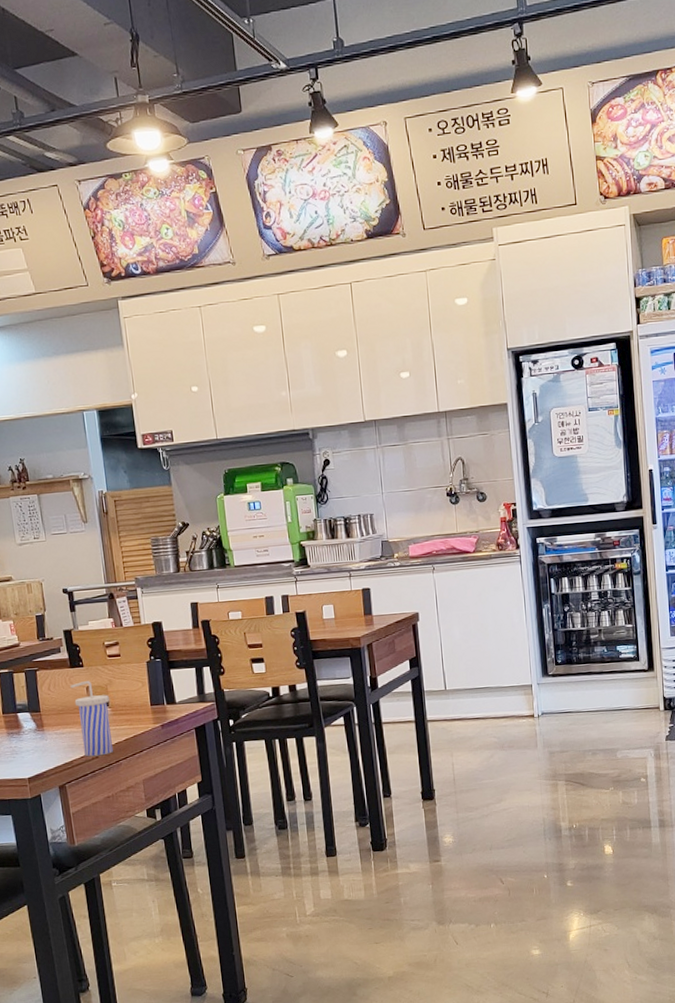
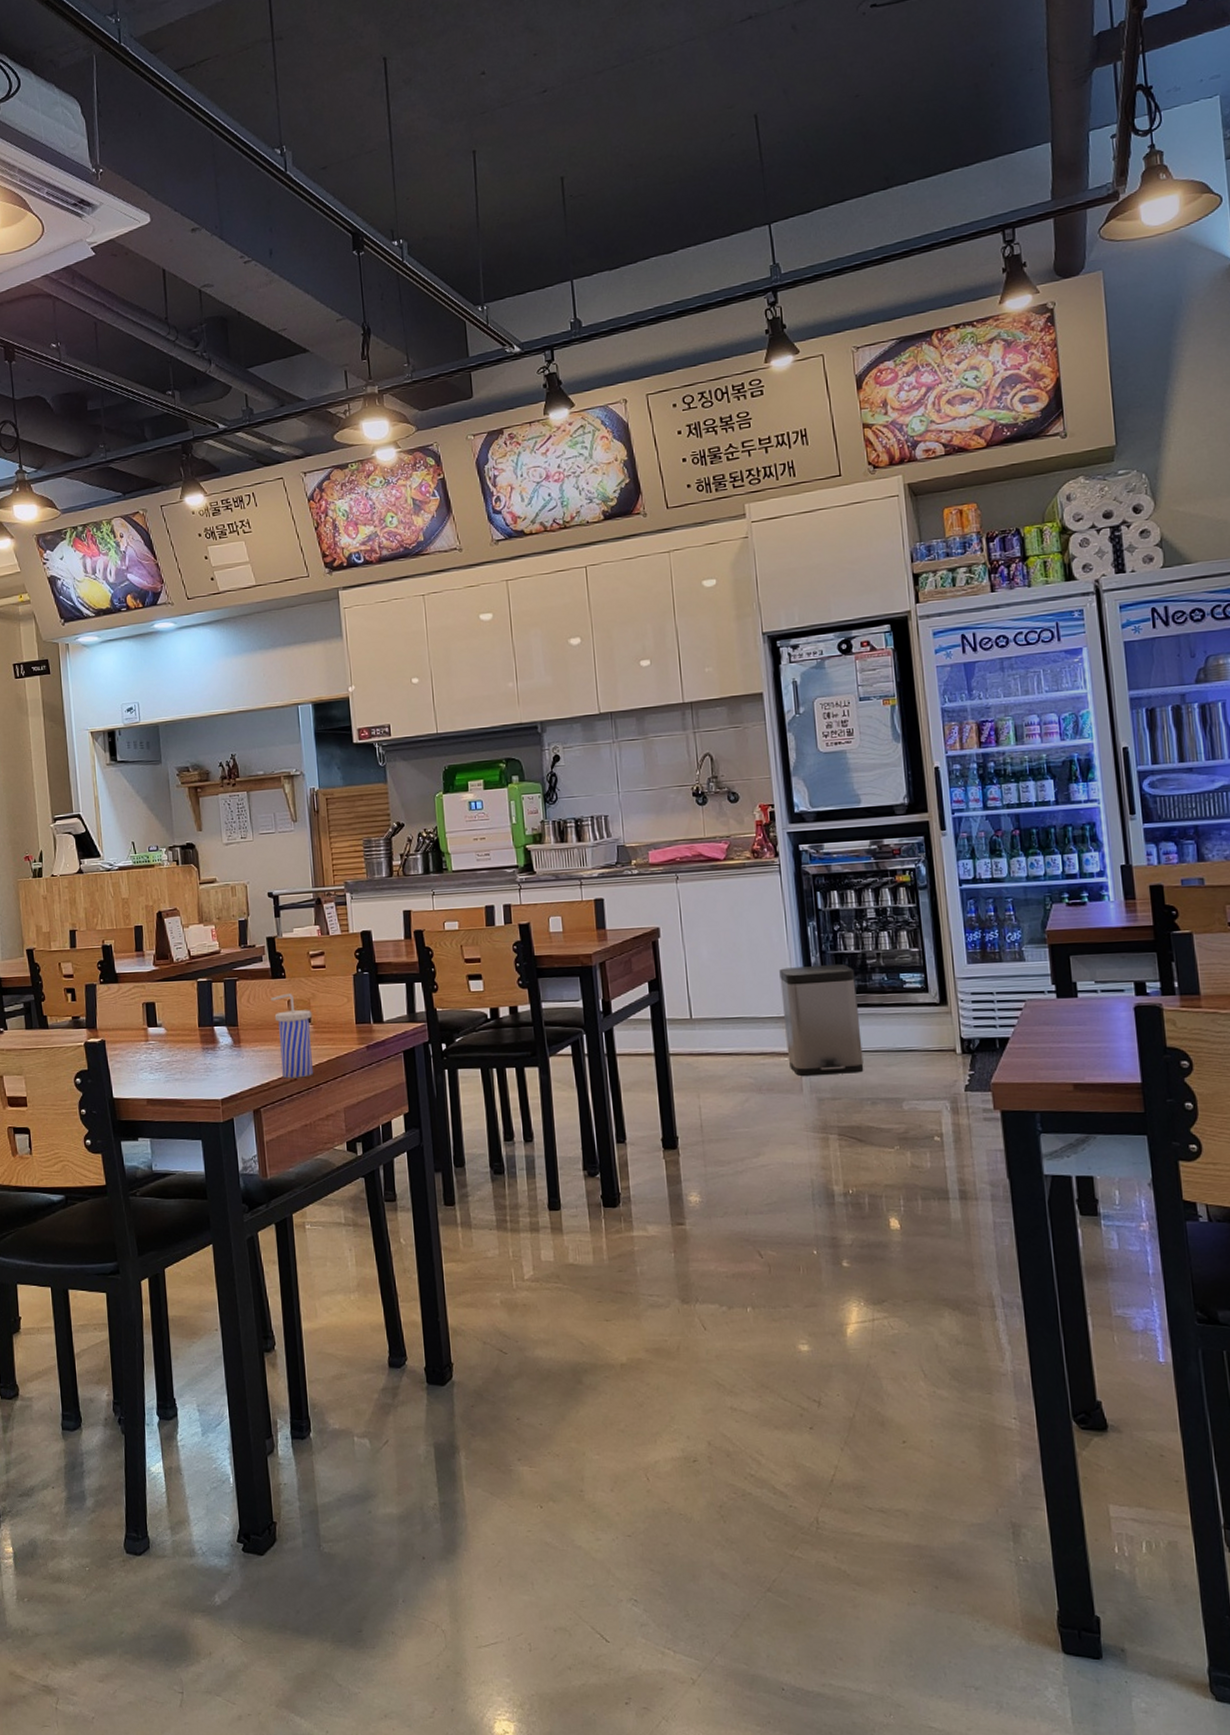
pedal bin: none [519,639,587,735] -> present [779,963,864,1077]

